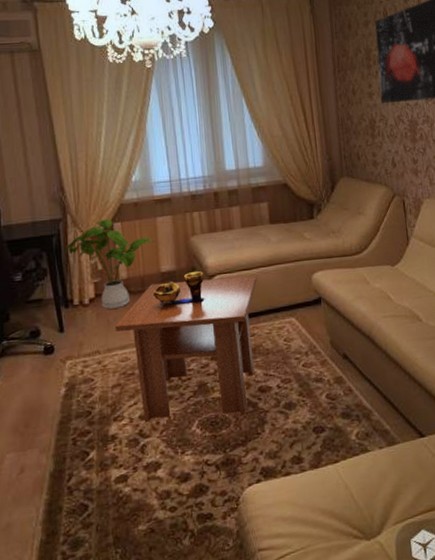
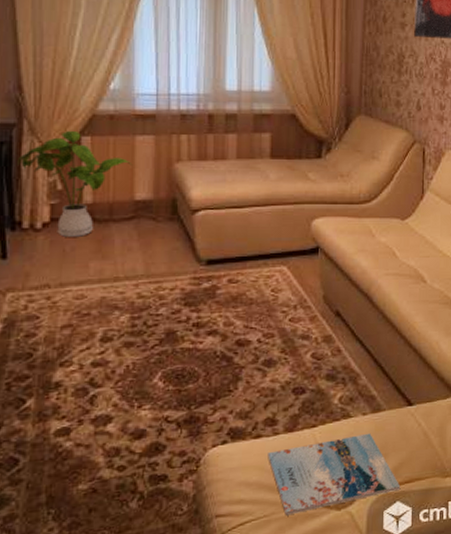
coffee table: present [115,276,257,422] -> none [72,213,248,371]
decorative bowl: present [153,271,206,305] -> none [123,204,187,239]
magazine: none [298,465,424,548] -> present [268,433,401,516]

